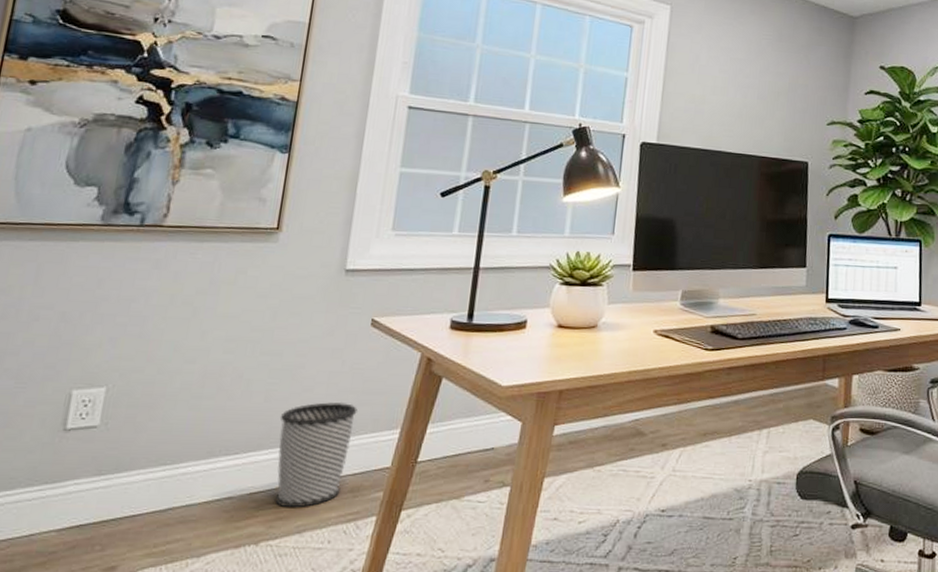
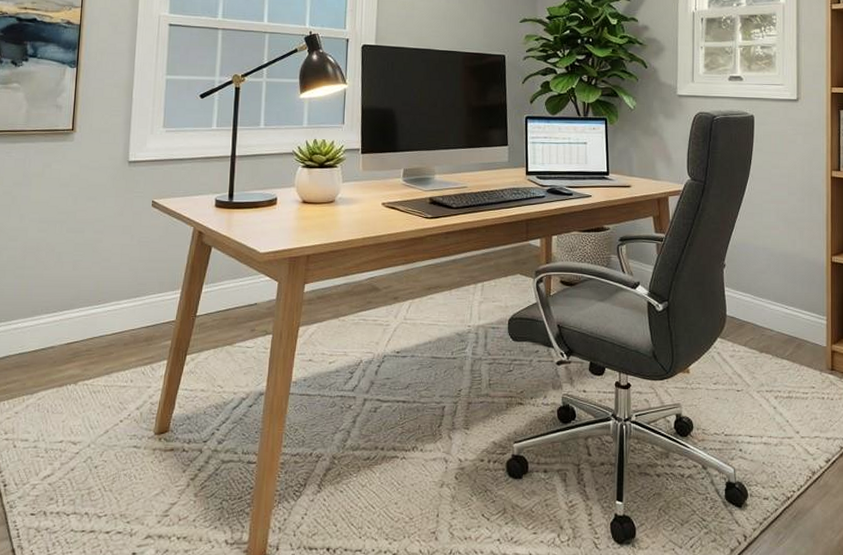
wastebasket: present [275,402,358,508] -> none [86,269,146,355]

